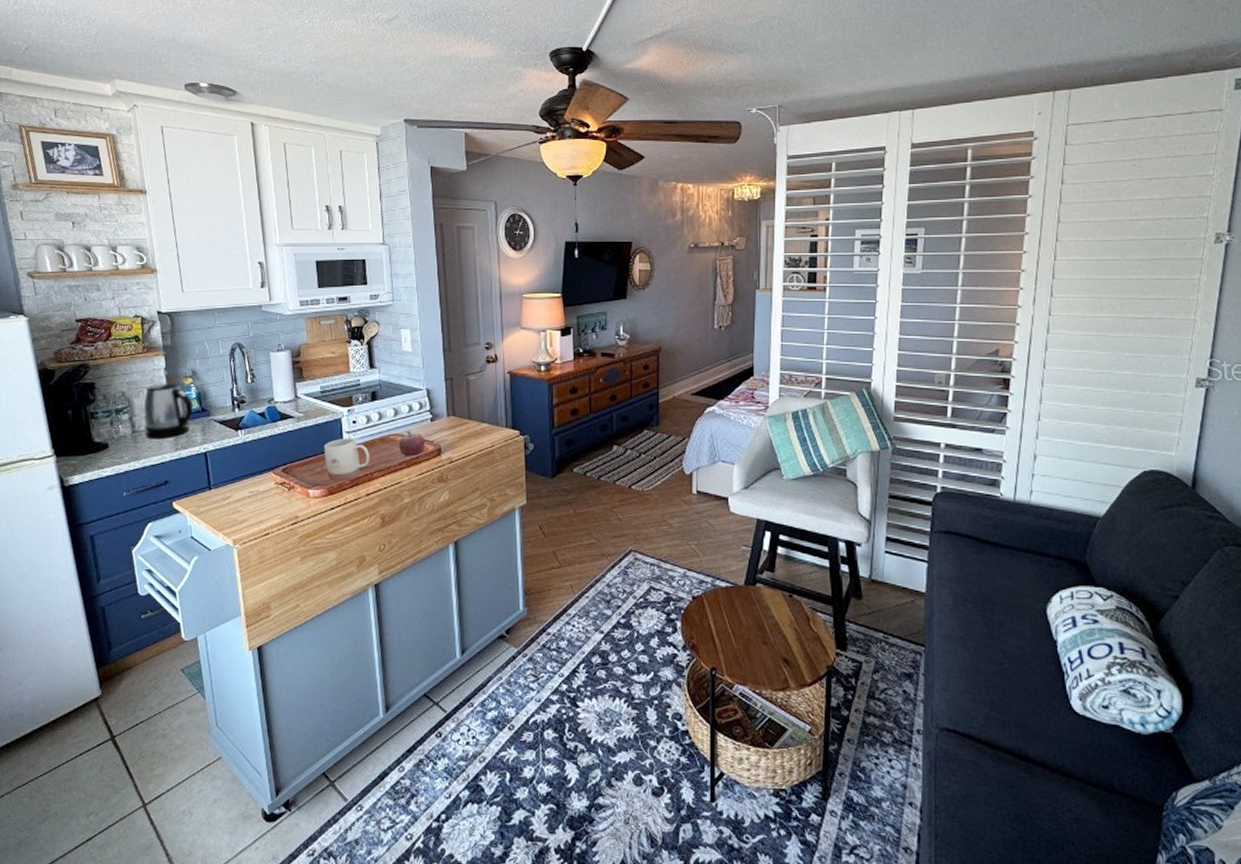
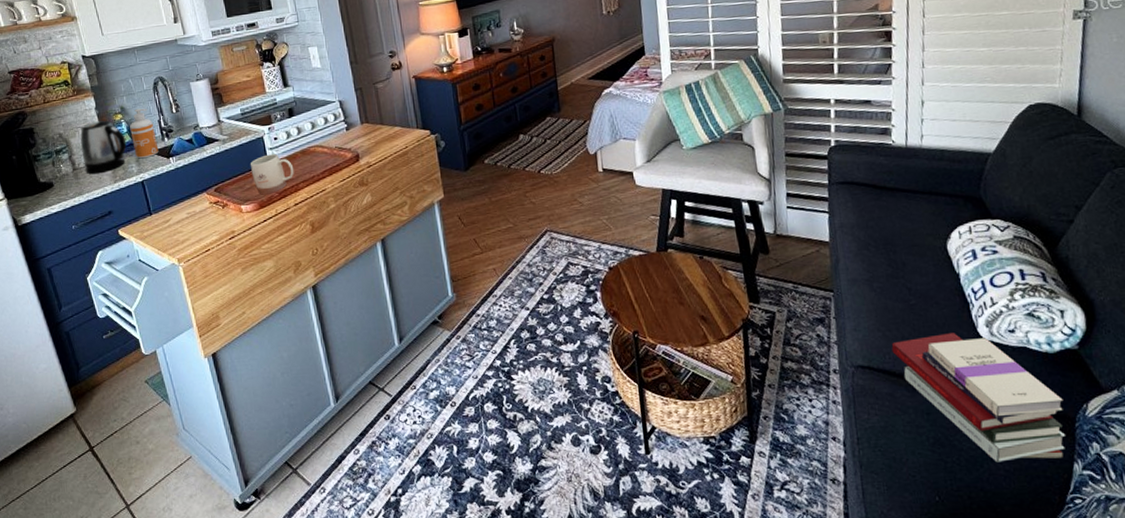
soap dispenser: none [199,374,228,428] -> present [130,108,159,159]
fruit: present [399,431,426,456] -> none [319,141,344,165]
books: none [979,702,1152,848] -> present [891,333,1065,463]

